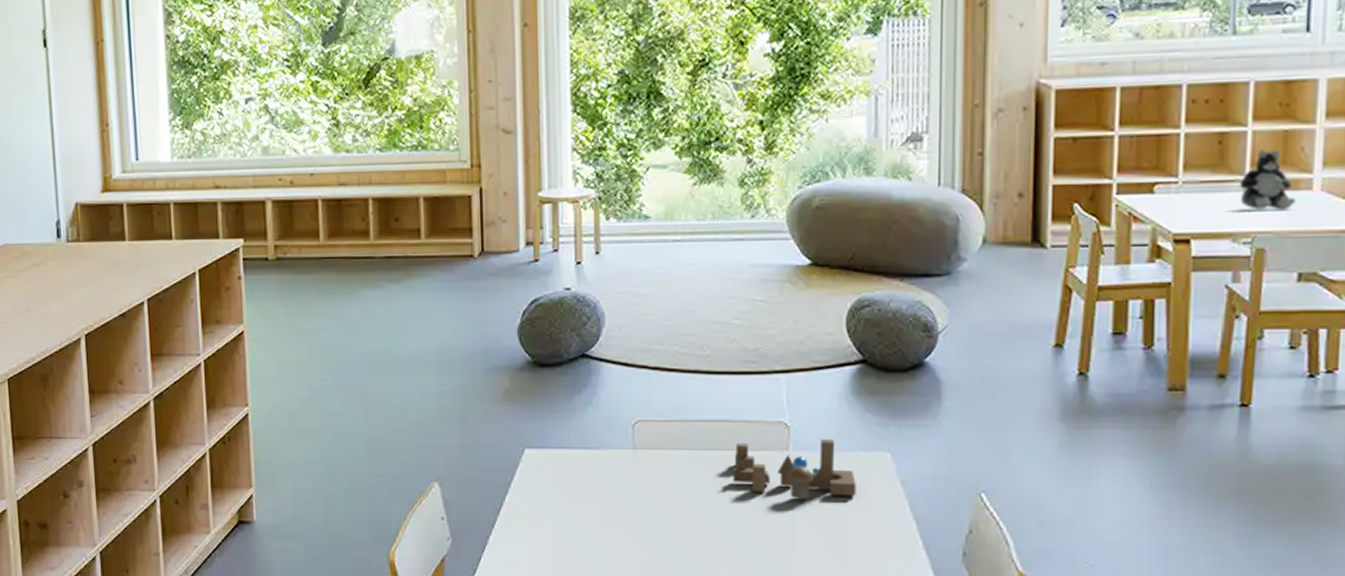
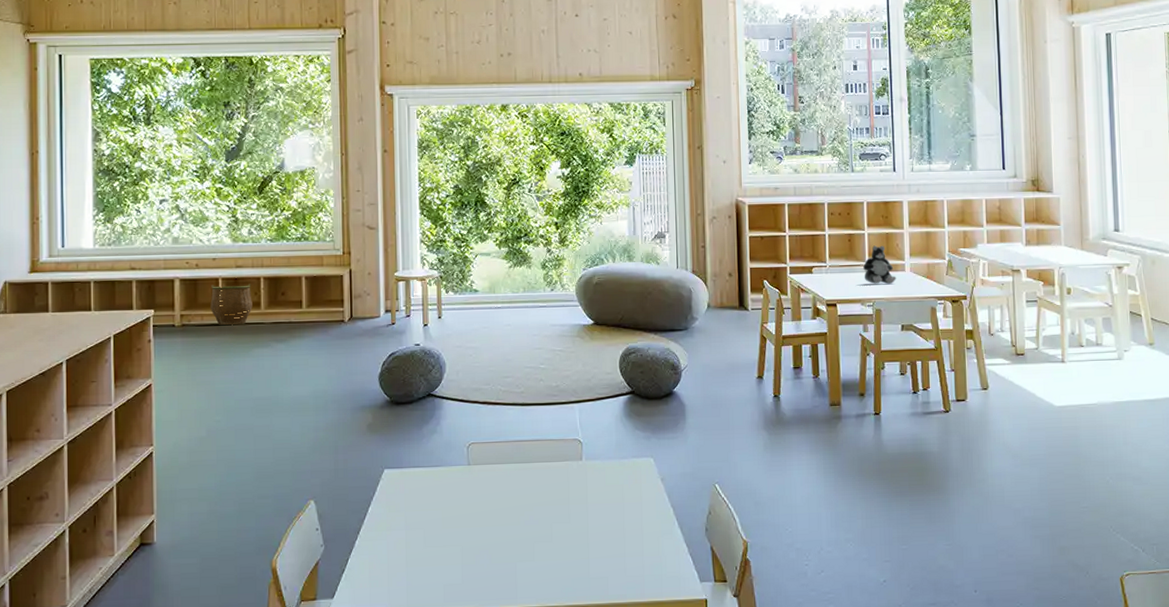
basket: none [309,206,360,260] -> present [210,284,253,326]
toy blocks: present [732,438,856,499] -> none [542,450,631,496]

